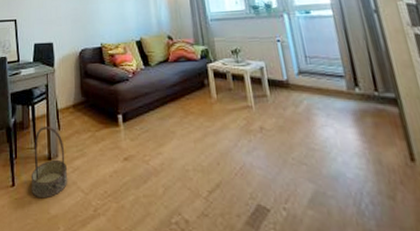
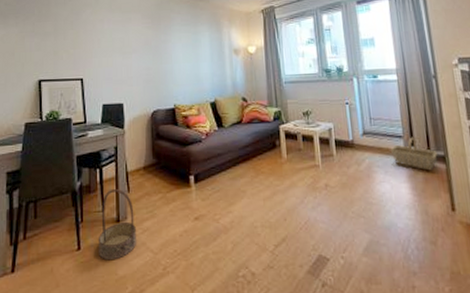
basket: none [330,76,388,115] -> present [390,137,439,171]

